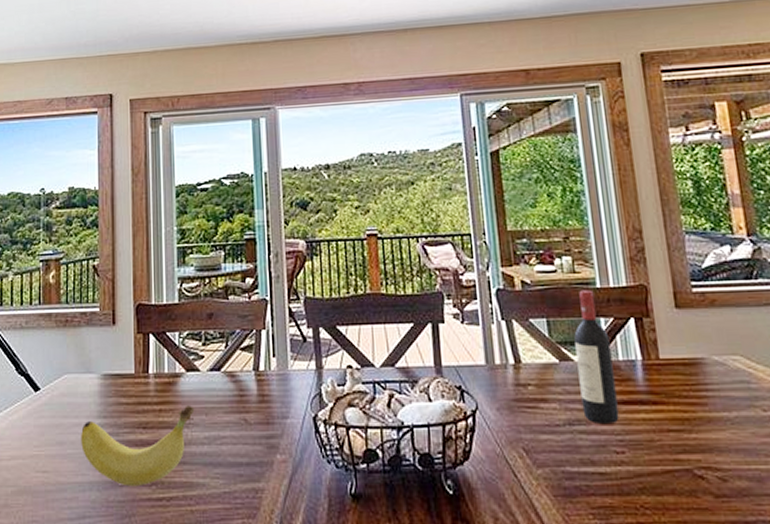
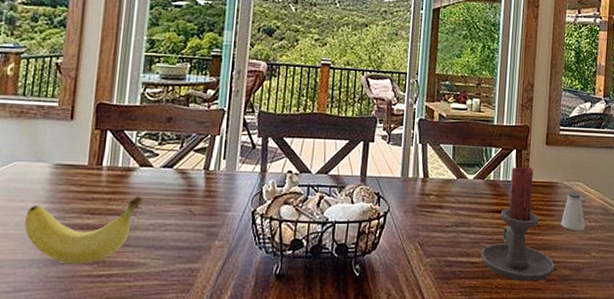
wine bottle: present [574,289,620,424] -> none [467,125,496,226]
candle holder: none [610,339,724,499] -> present [480,166,555,282]
saltshaker: none [719,369,759,425] -> present [561,191,585,231]

